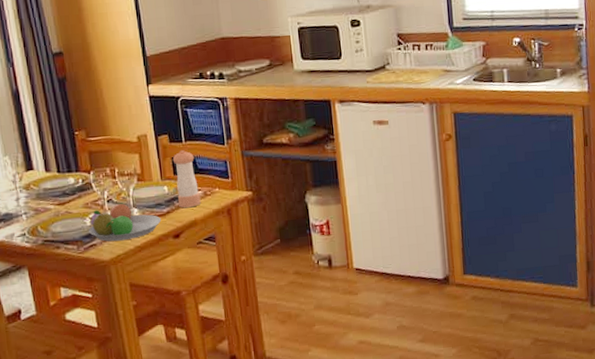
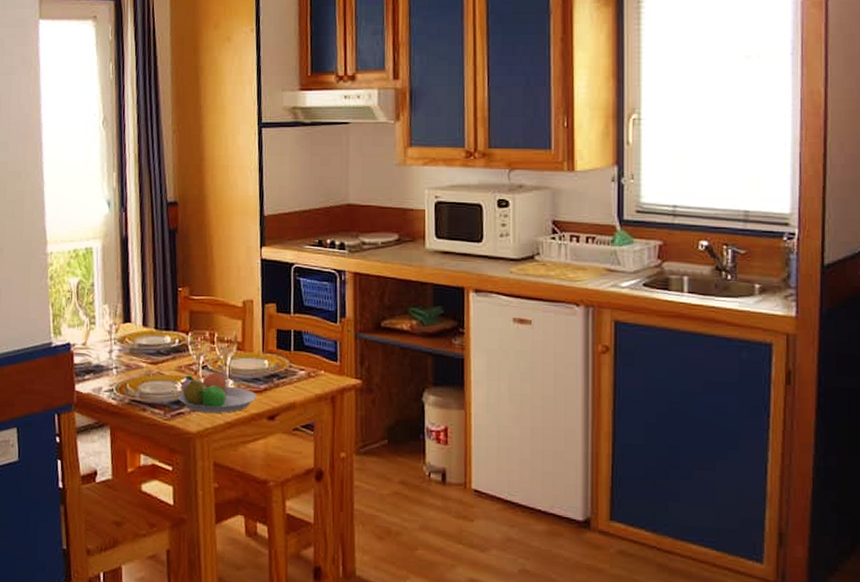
pepper shaker: present [172,150,201,208] -> none [277,323,303,388]

